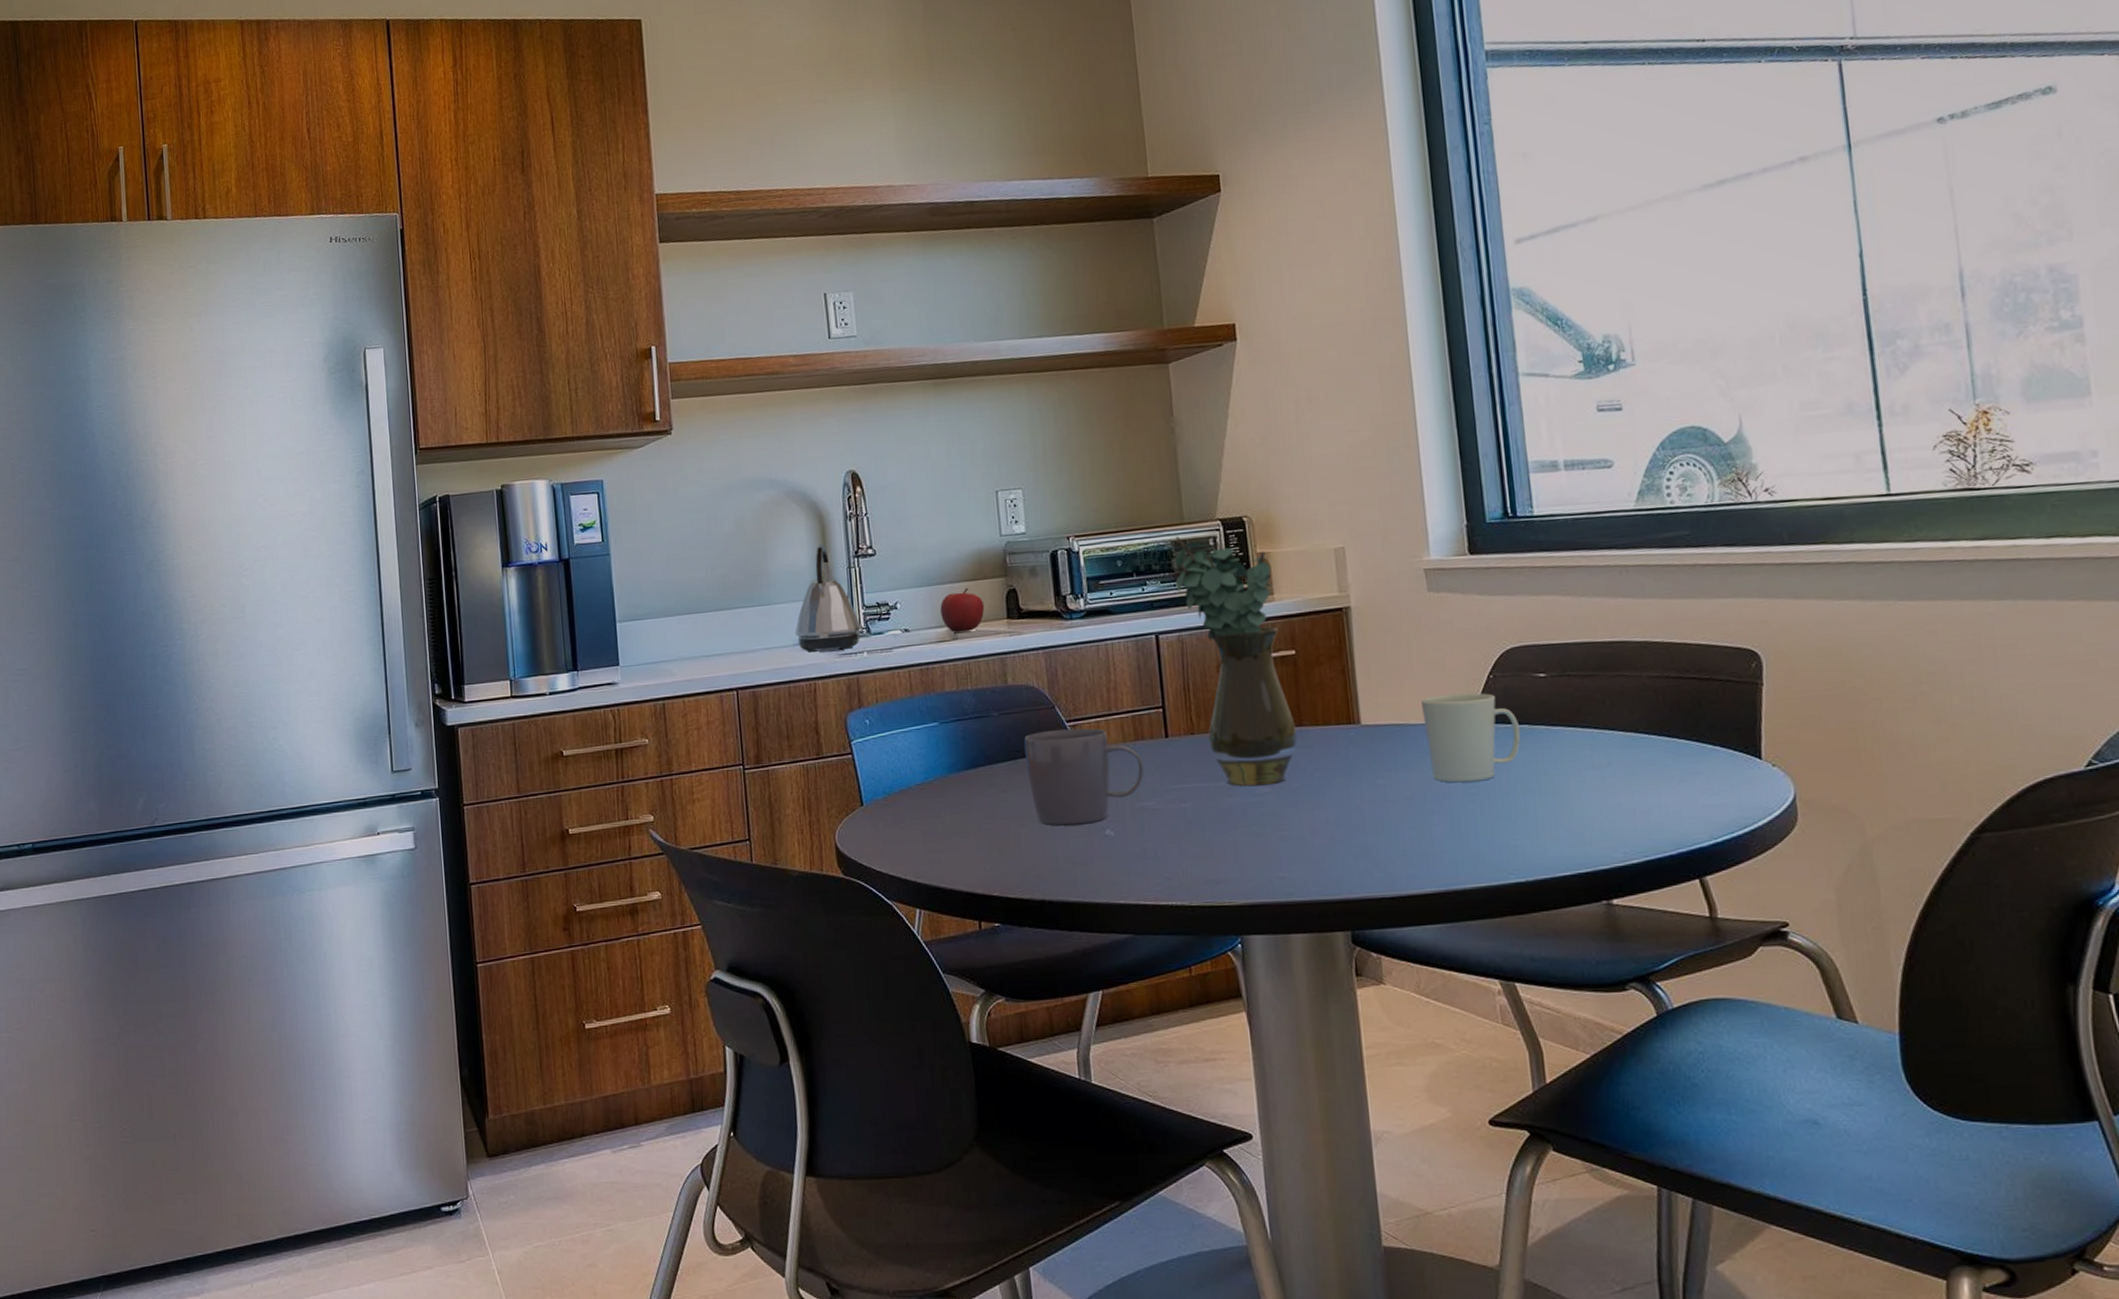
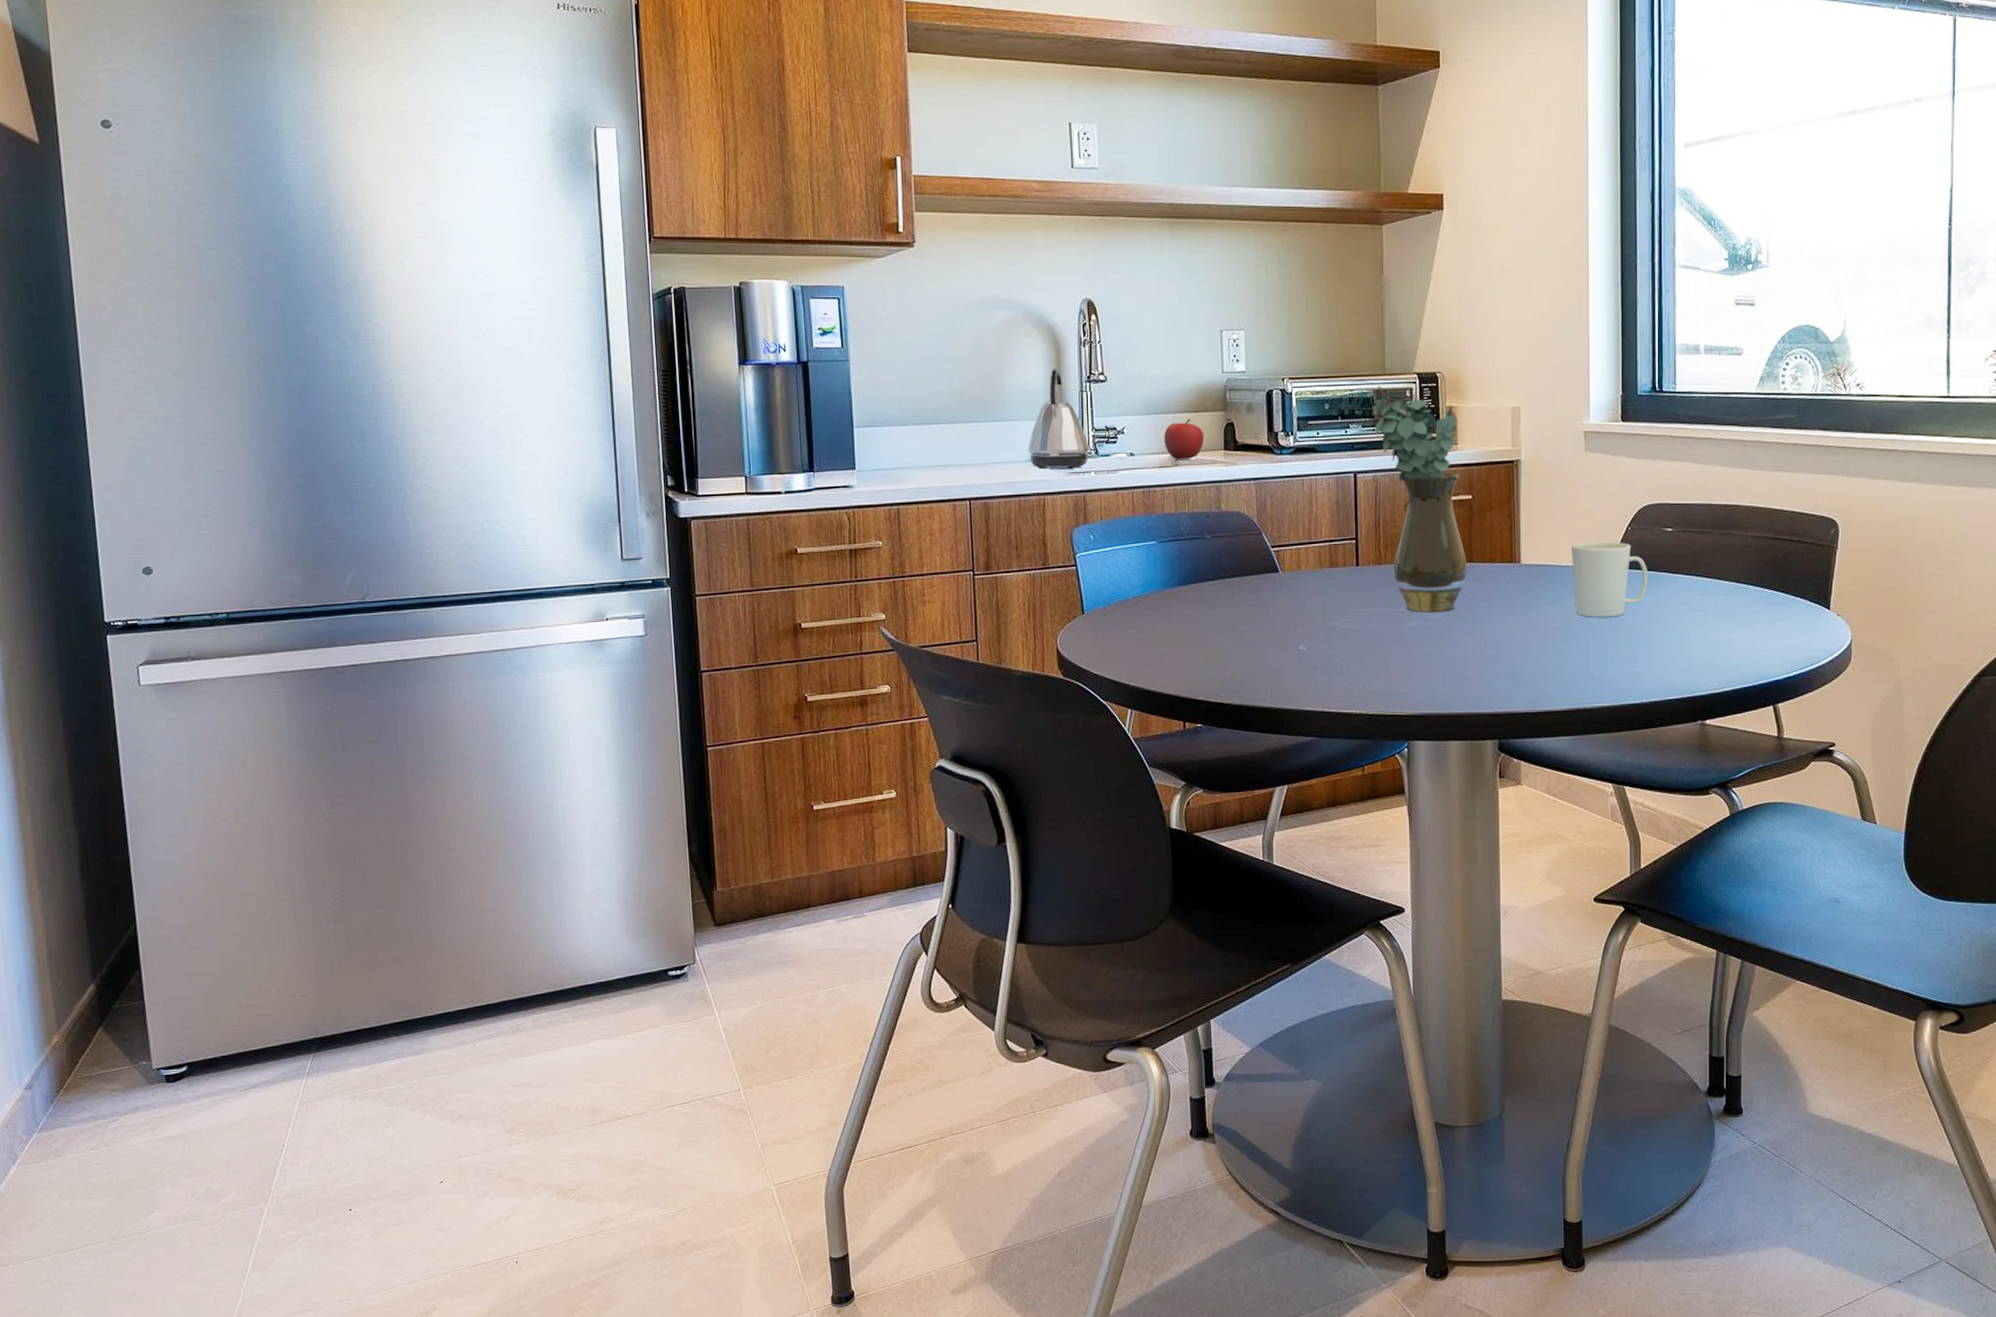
mug: present [1024,728,1144,826] -> none [1233,554,1336,640]

